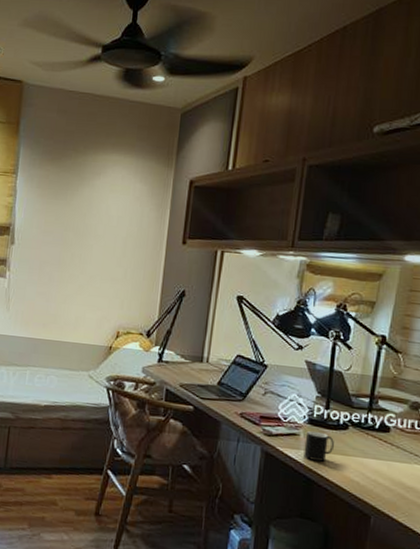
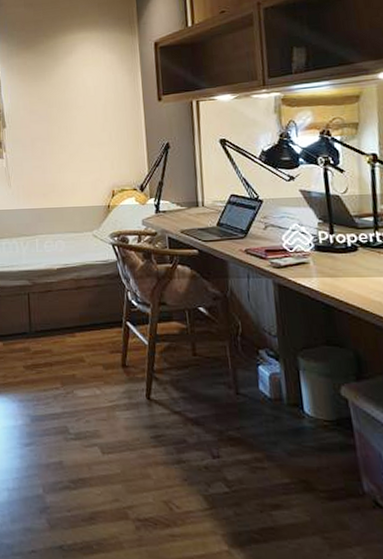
cup: present [304,430,334,462] -> none [315,257,347,286]

